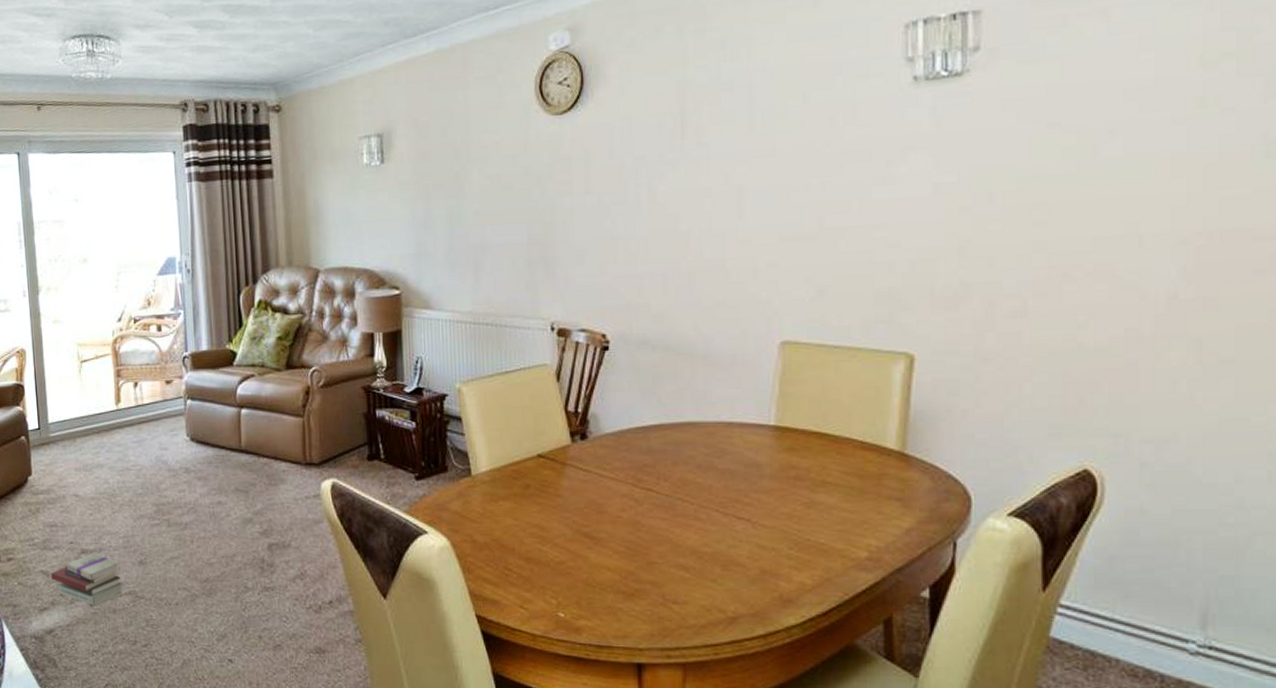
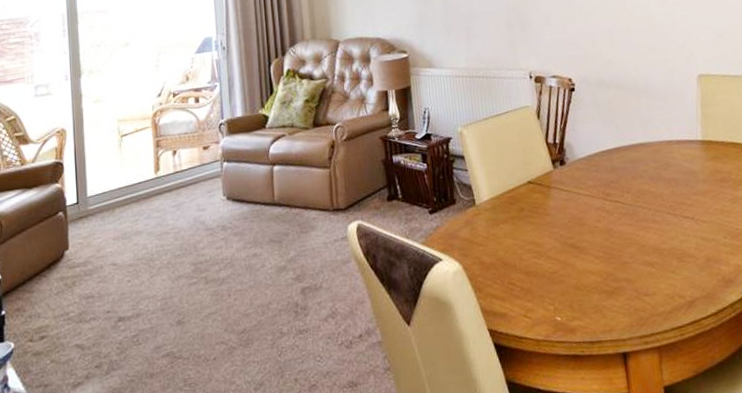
books: present [51,553,124,606] -> none [86,319,161,374]

